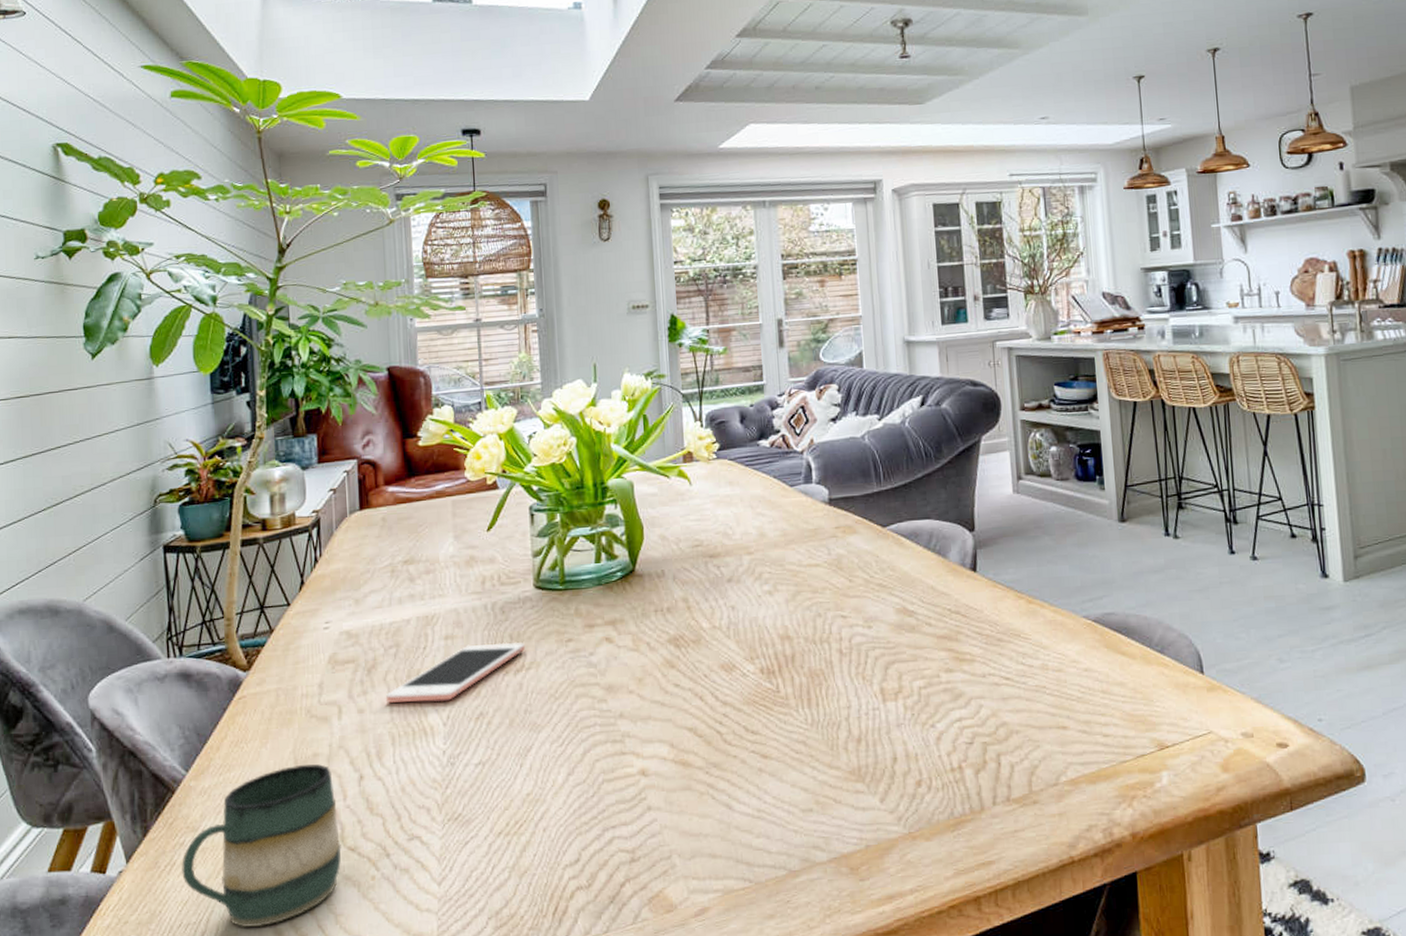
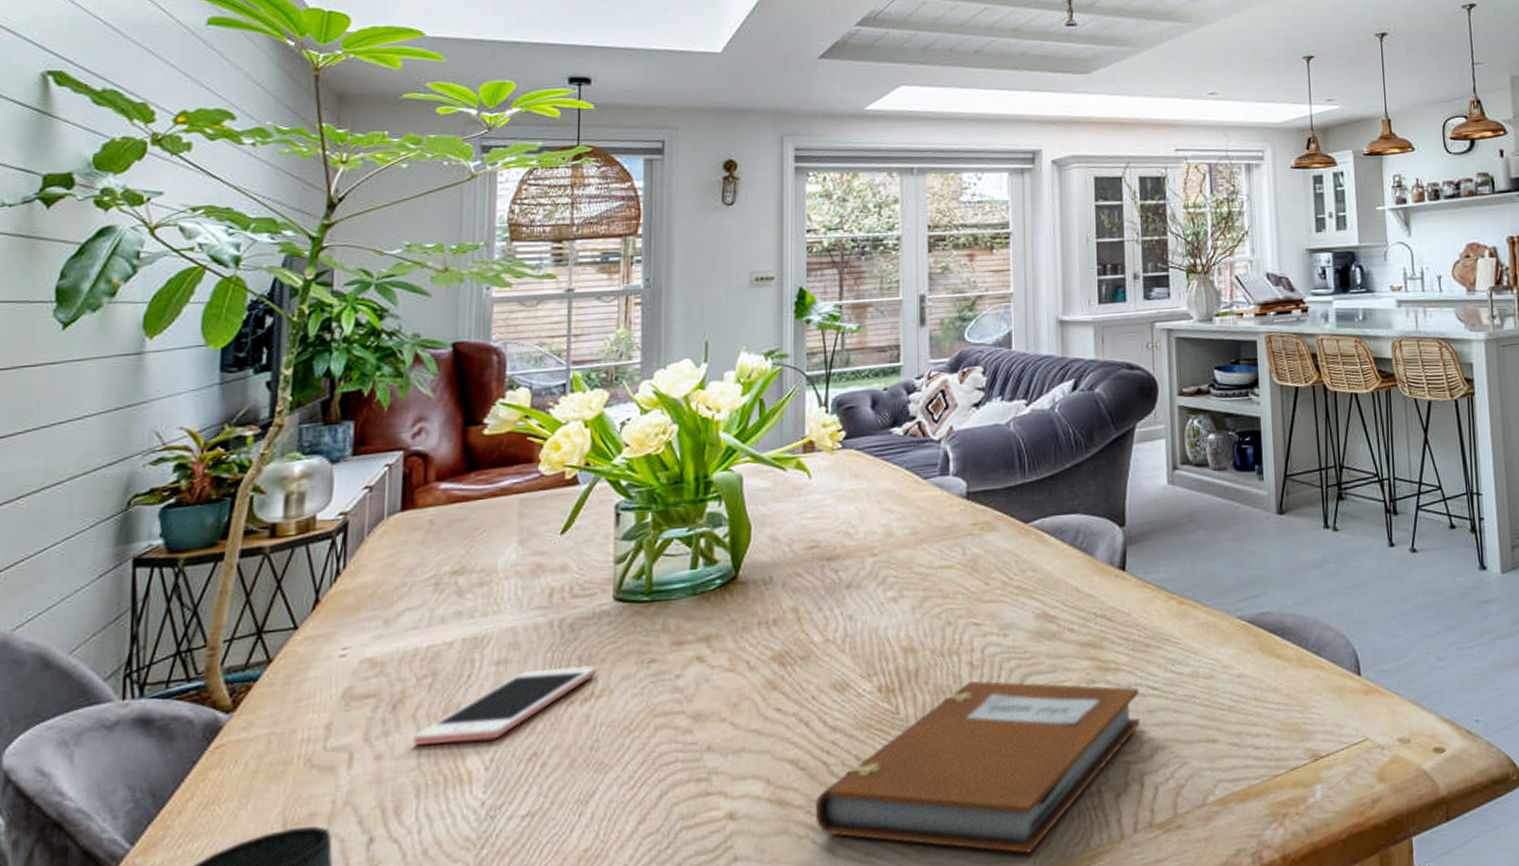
notebook: none [712,666,996,818] -> present [815,681,1141,854]

